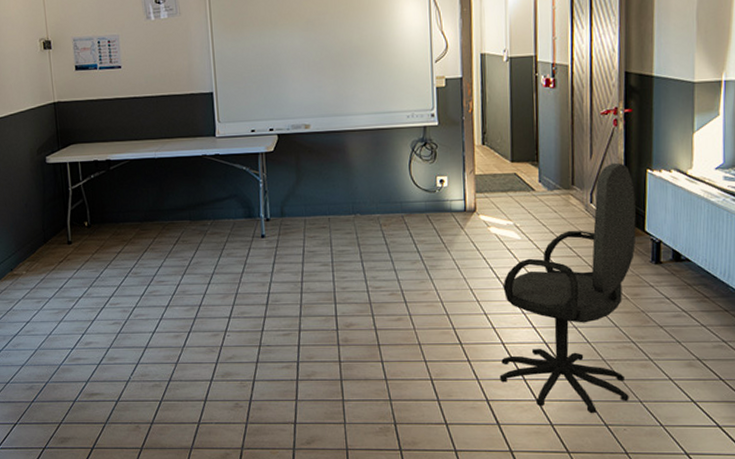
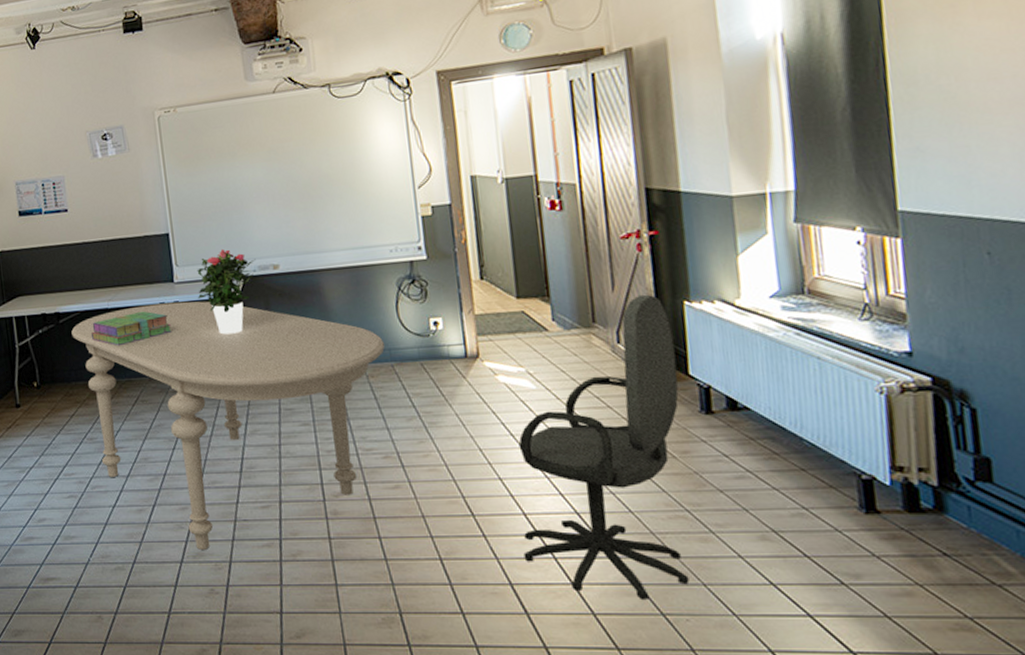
dining table: none [121,154,398,370] -> present [71,301,385,550]
stack of books: none [138,161,212,192] -> present [90,311,172,346]
potted flower: none [236,108,290,185] -> present [197,248,256,335]

